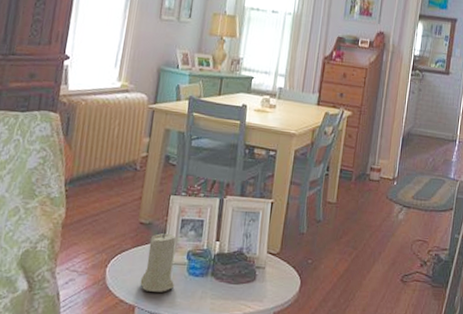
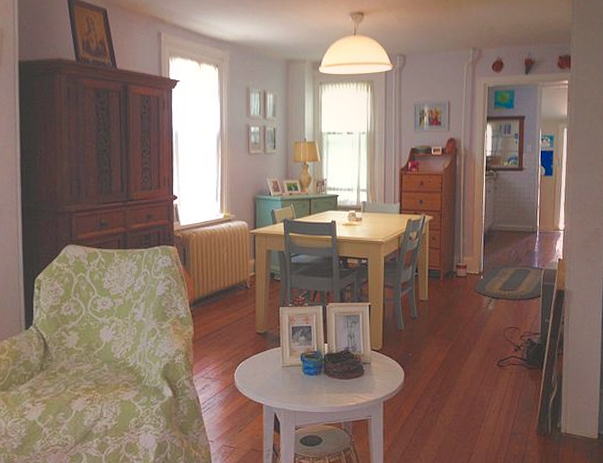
candle: present [140,232,177,292] -> none [264,340,294,391]

